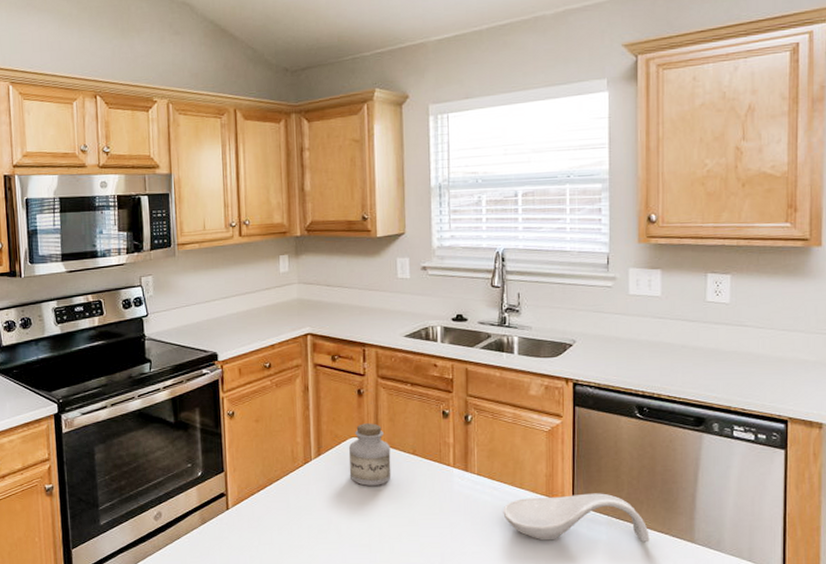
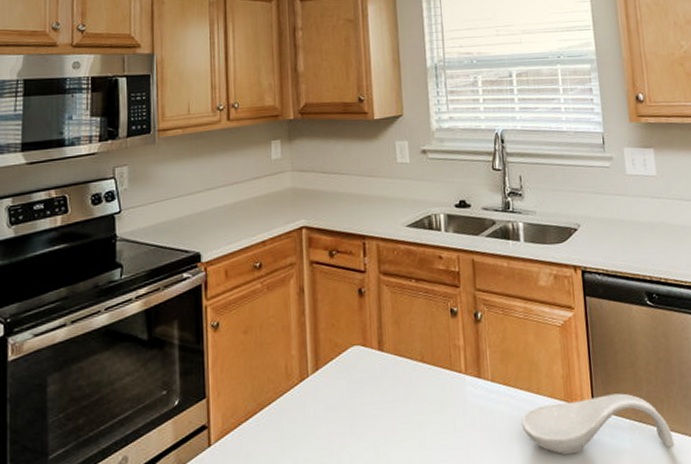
jar: present [349,423,392,486] -> none [351,327,399,404]

